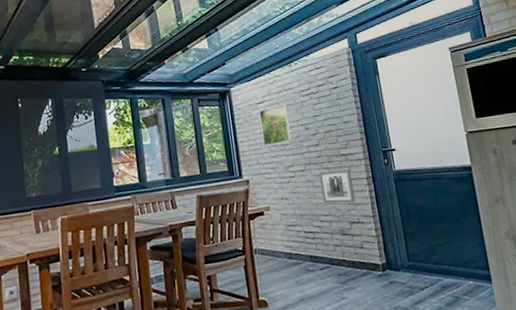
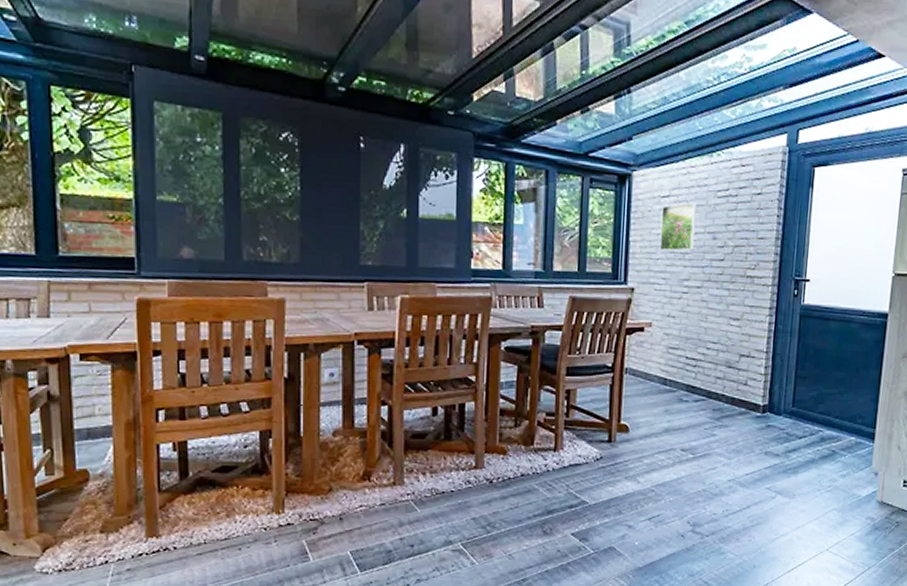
wall art: present [319,169,355,204] -> none [715,292,754,334]

